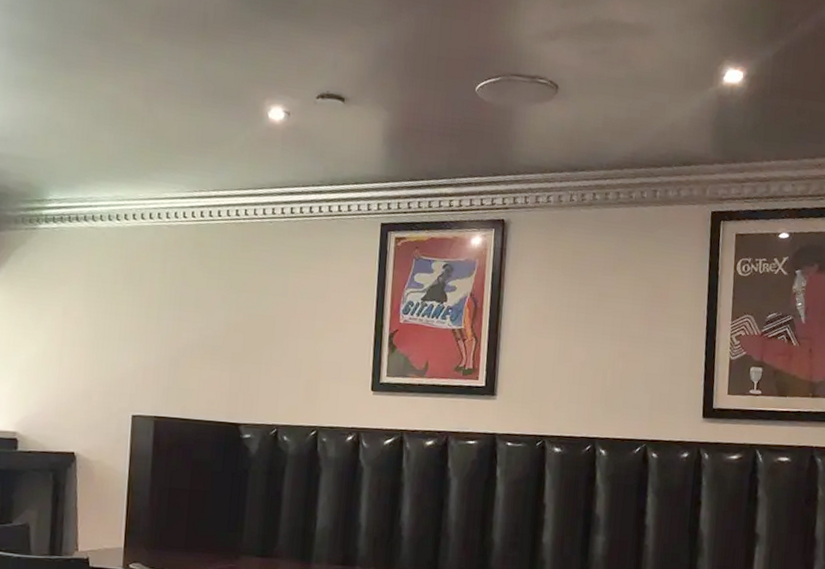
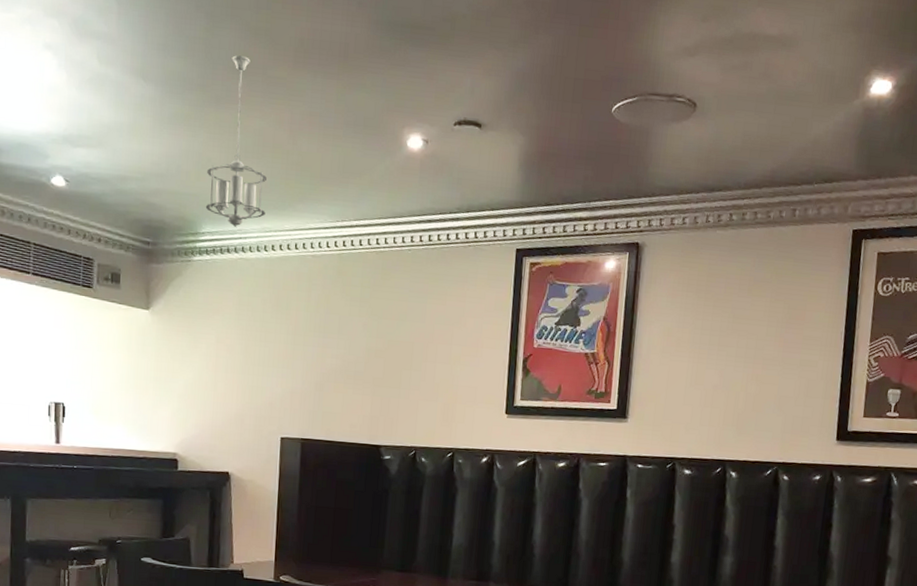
pendant light: none [53,20,120,195] -> present [205,55,267,227]

